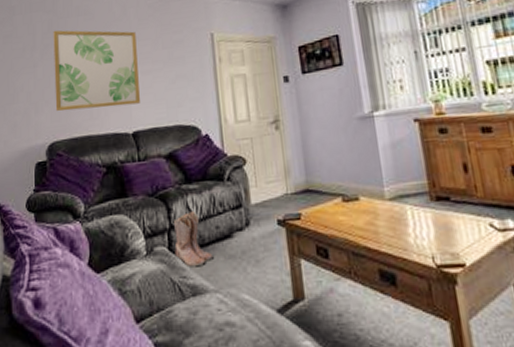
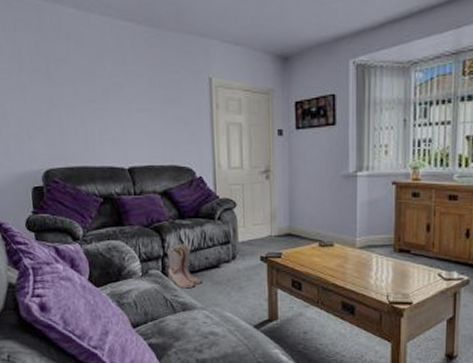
wall art: present [53,30,140,112] -> none [41,53,136,141]

